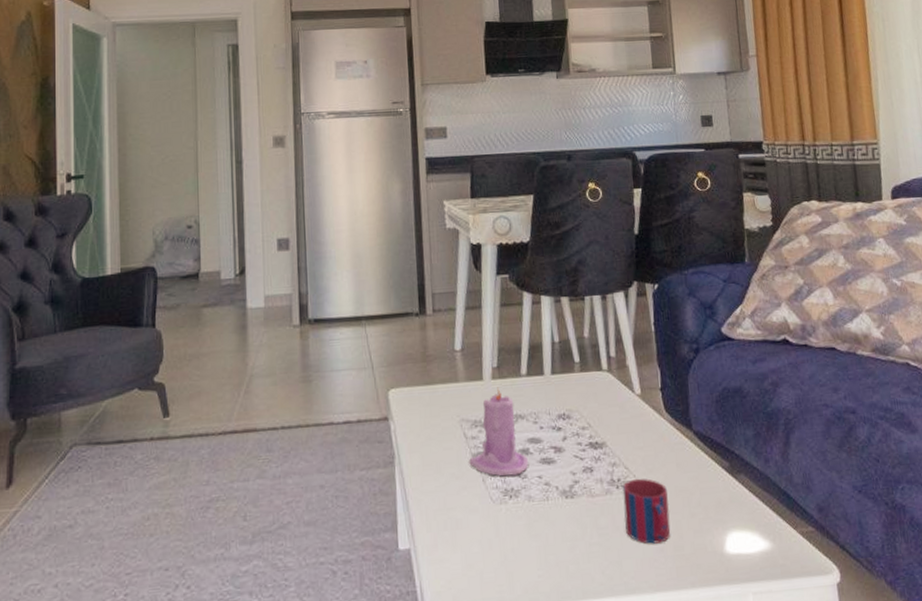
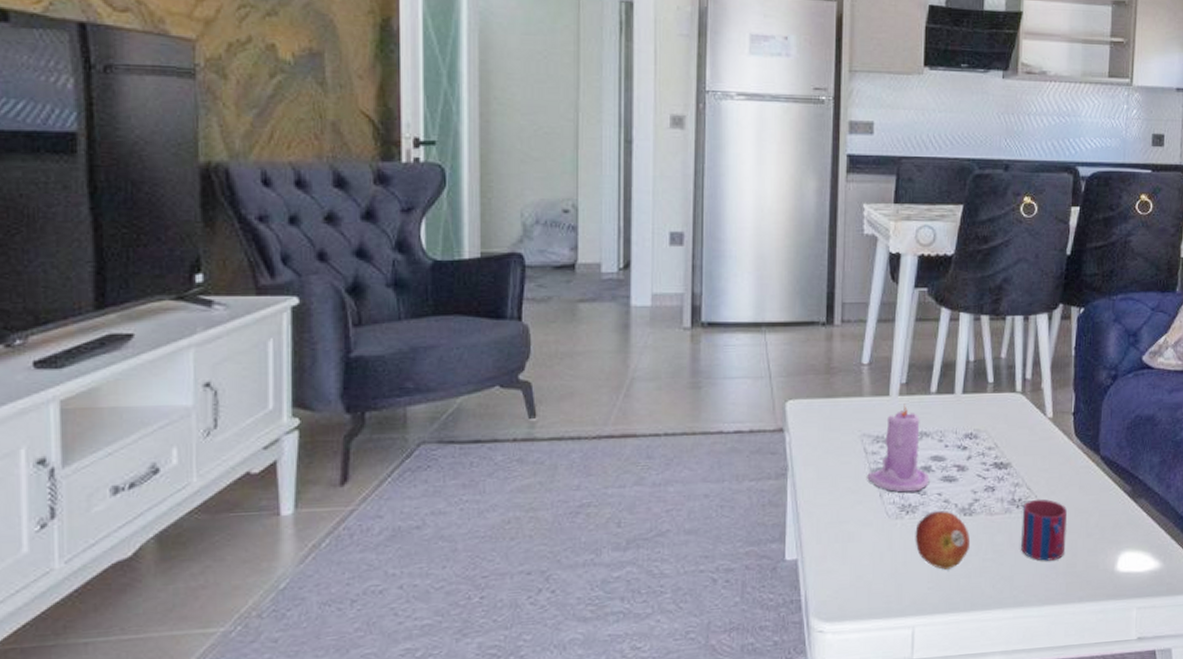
fruit: none [520,494,575,556] -> present [915,511,971,570]

